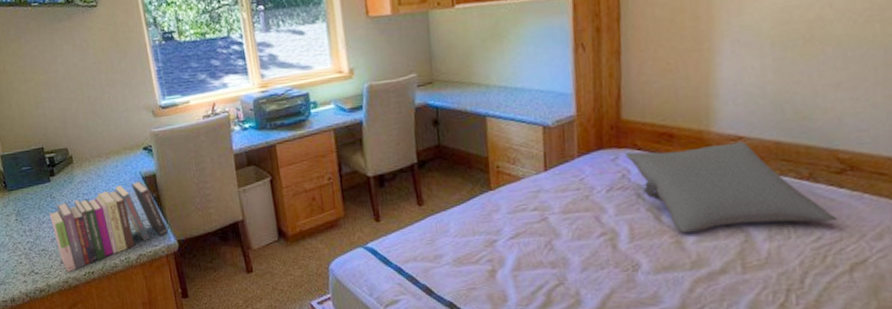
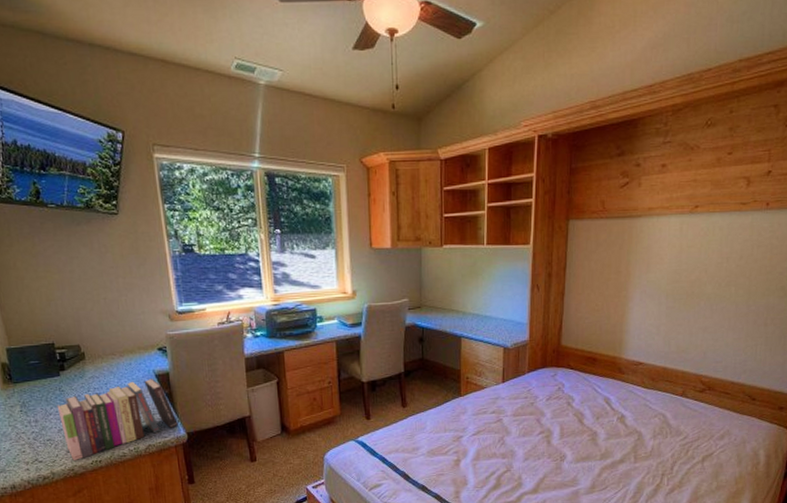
pillow: present [626,142,839,234] -> none [562,367,698,433]

